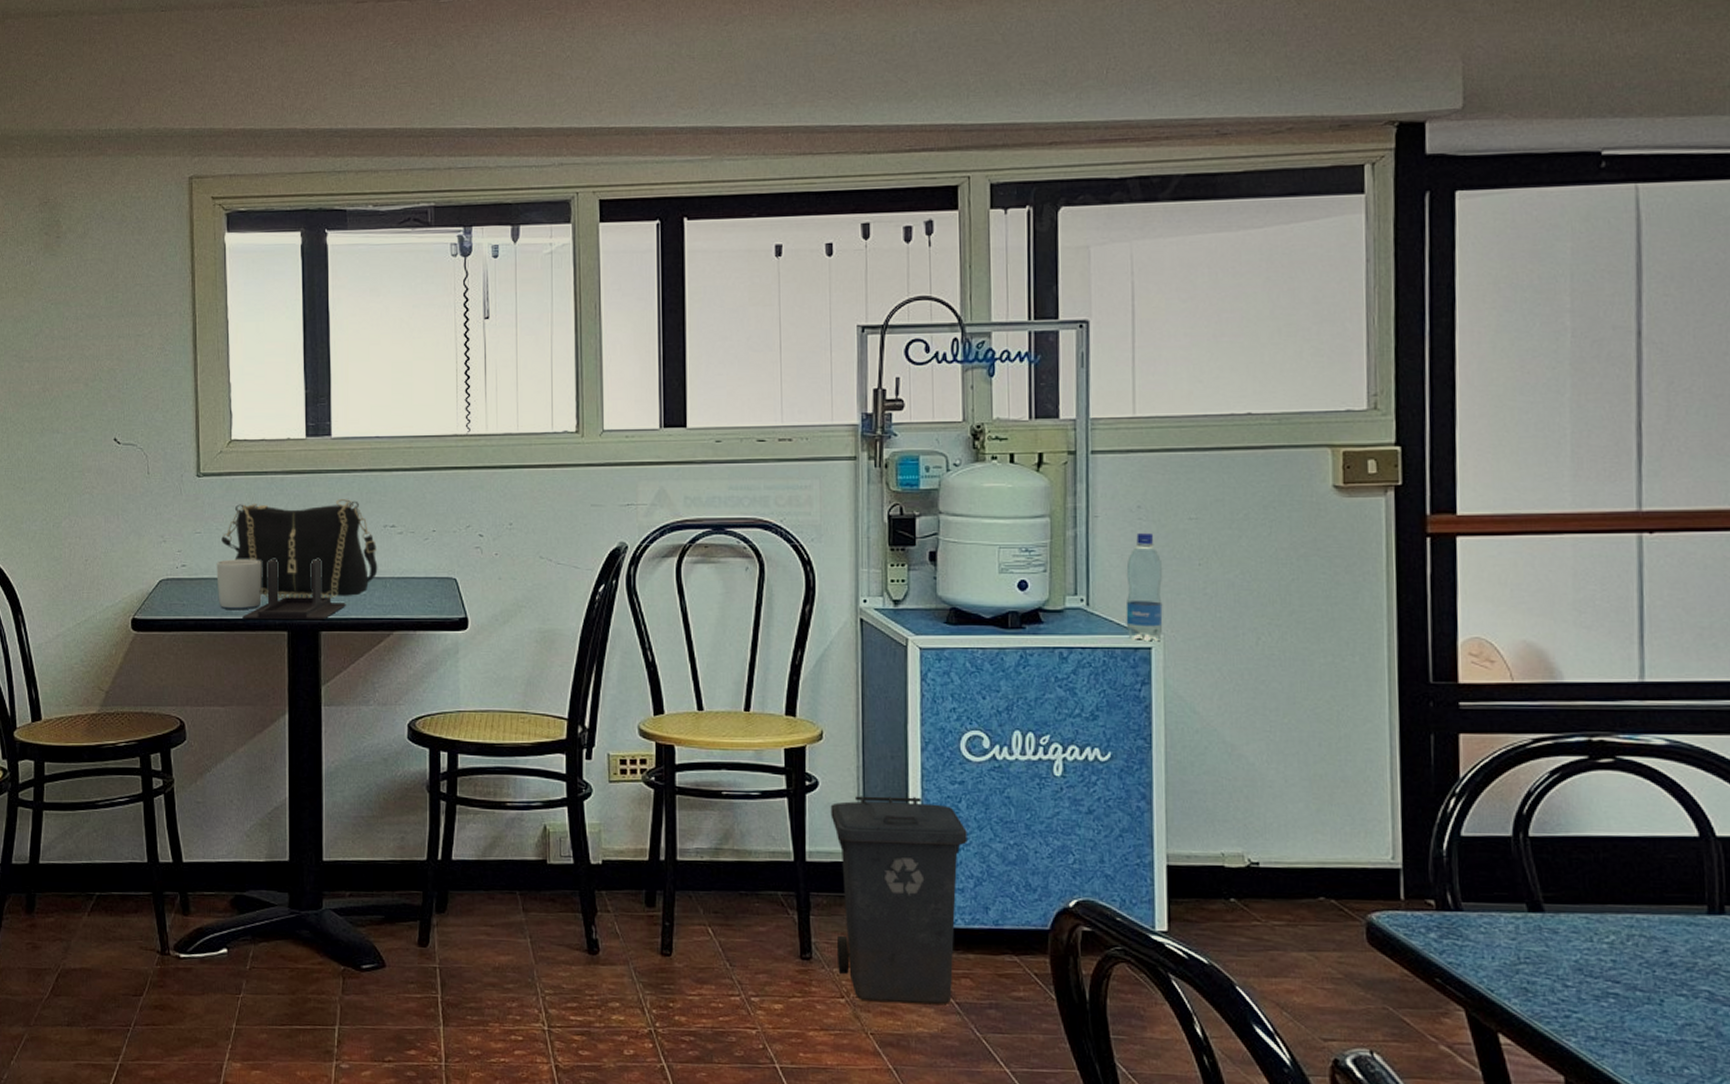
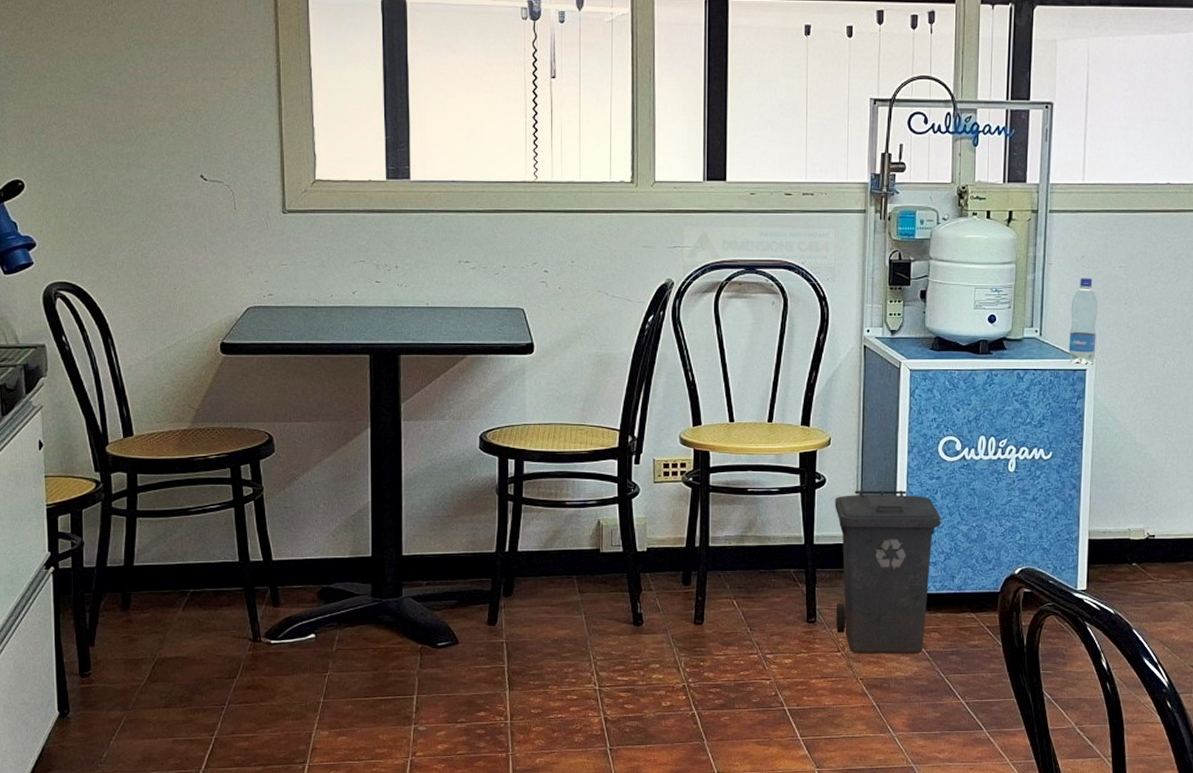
mug: present [216,559,262,609] -> none [302,289,345,335]
handbag: present [221,499,378,599] -> none [306,237,453,326]
napkin holder: present [242,559,346,620] -> none [327,290,424,345]

